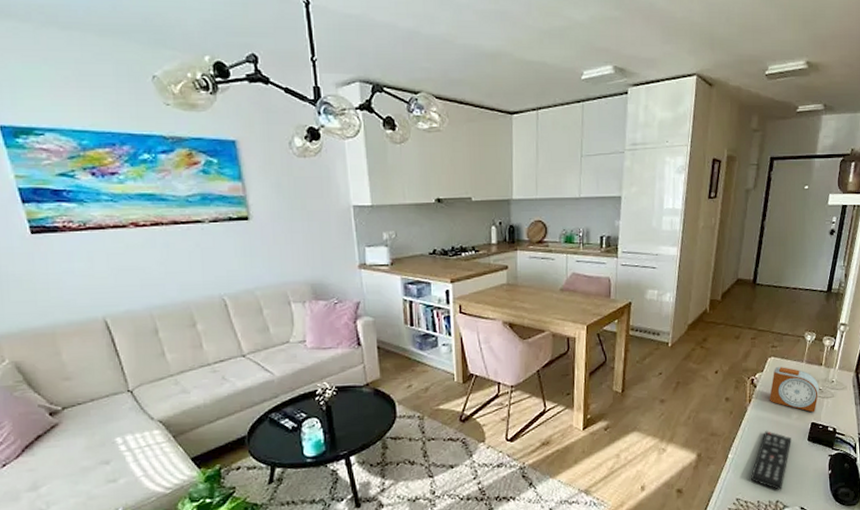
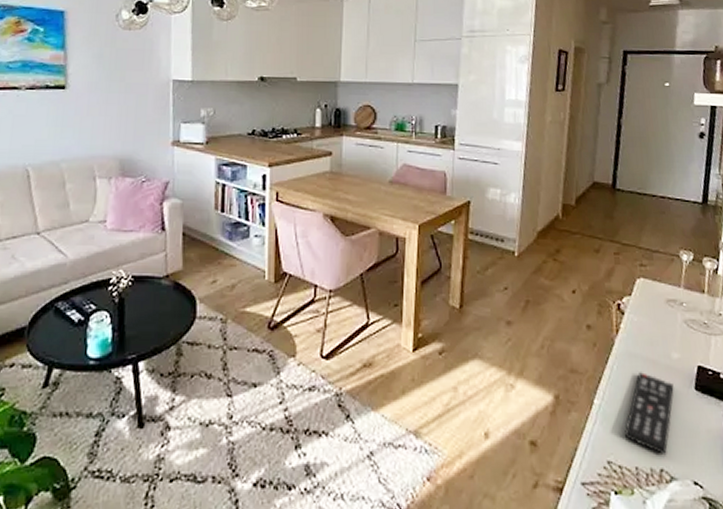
alarm clock: present [770,367,819,413] -> none [641,291,704,353]

